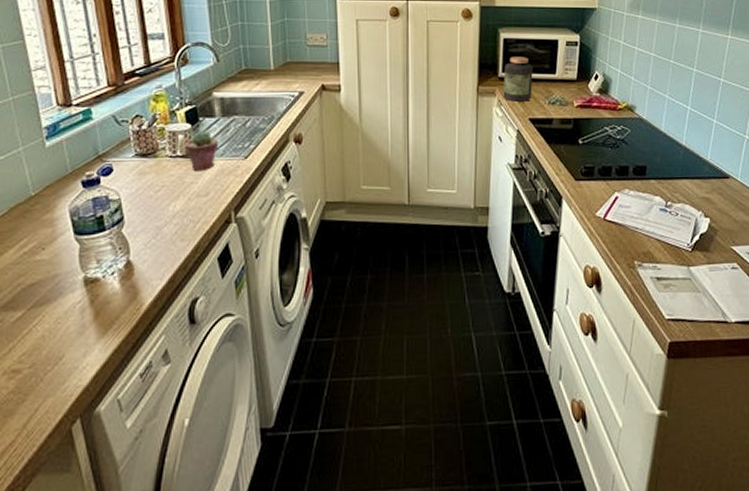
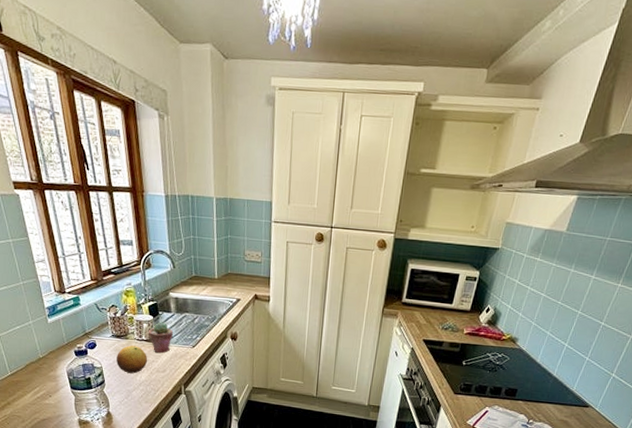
fruit: none [141,165,185,203] -> present [116,345,148,374]
jar: present [503,57,533,102] -> none [403,286,433,325]

